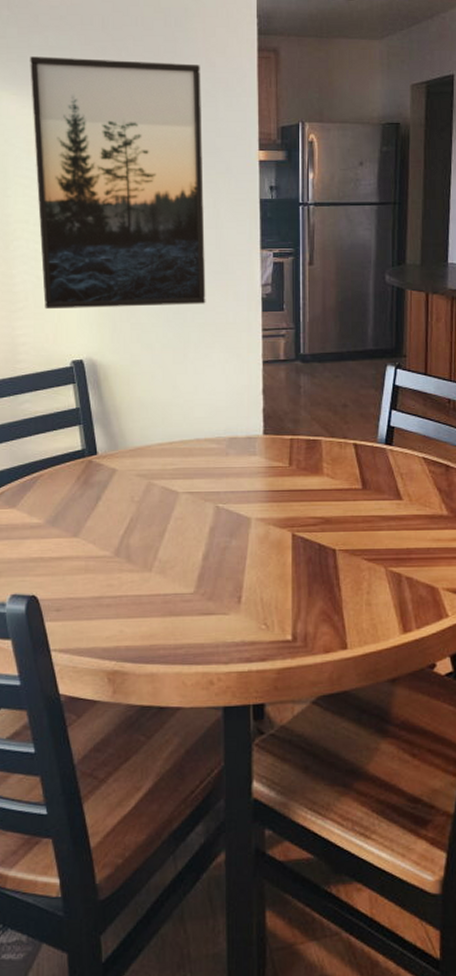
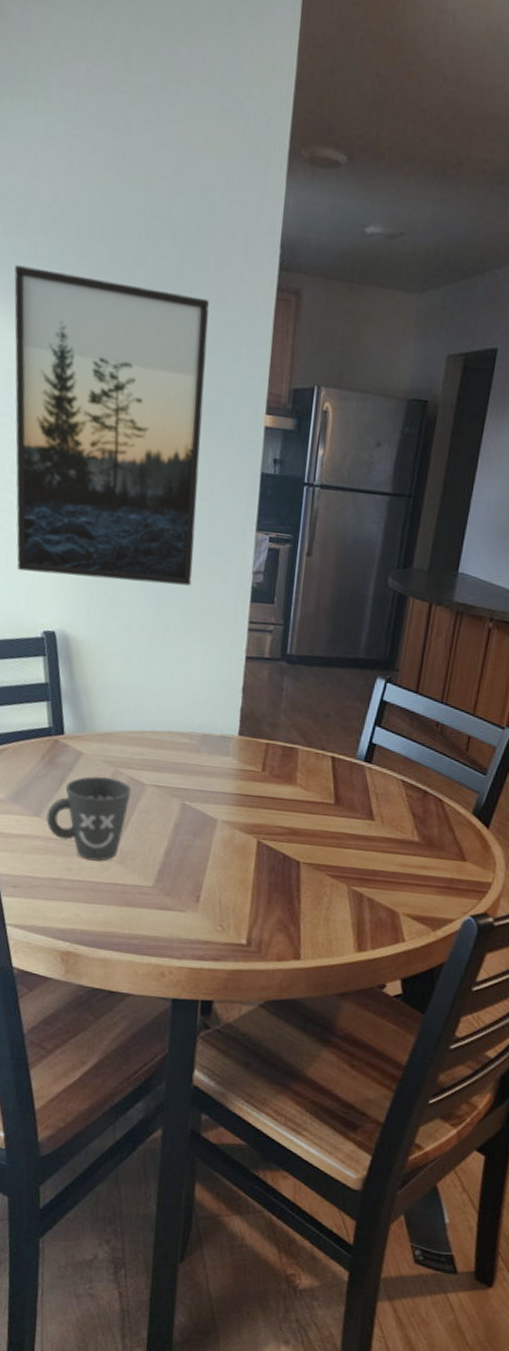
mug: none [85,490,165,574] -> present [46,776,131,861]

